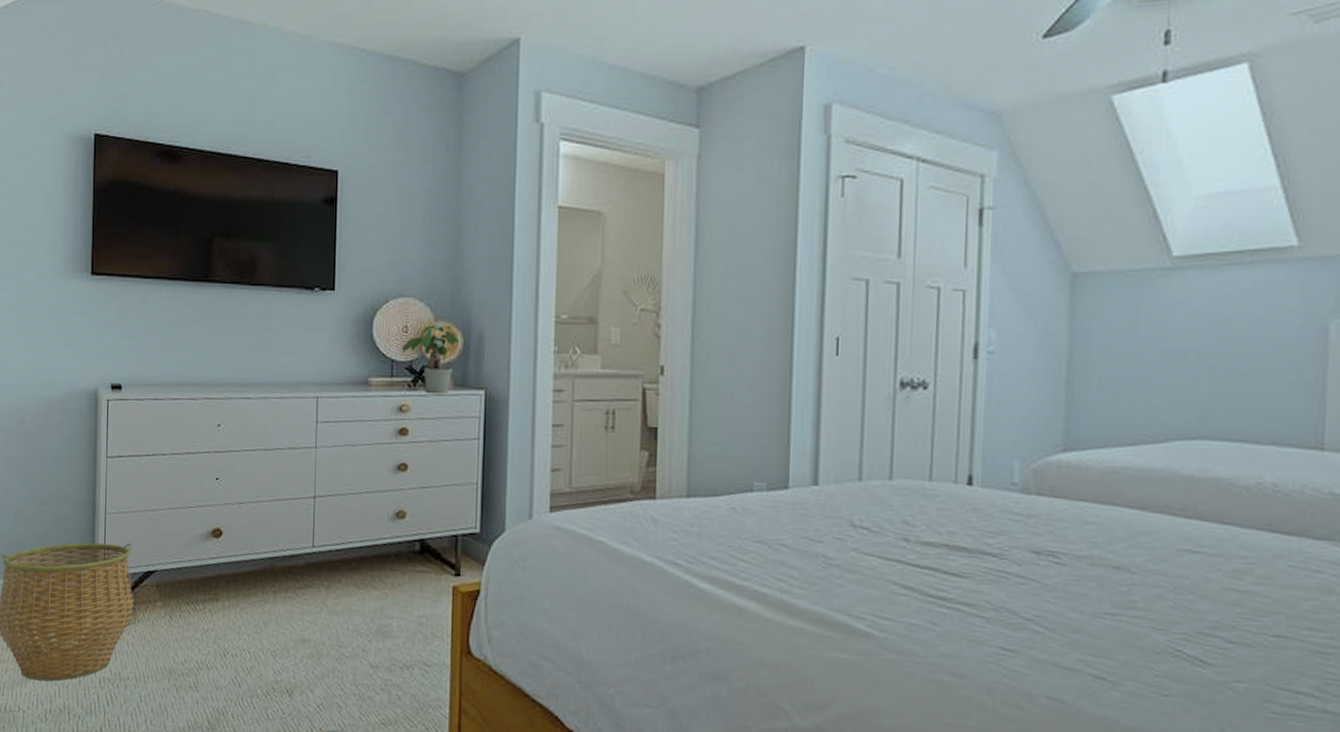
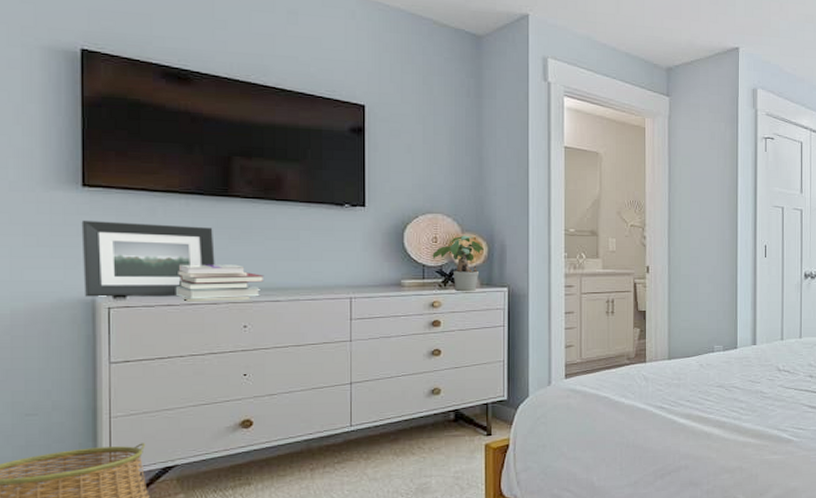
picture frame: none [89,309,195,390] -> present [81,220,215,297]
books: none [161,355,238,397] -> present [175,264,265,302]

